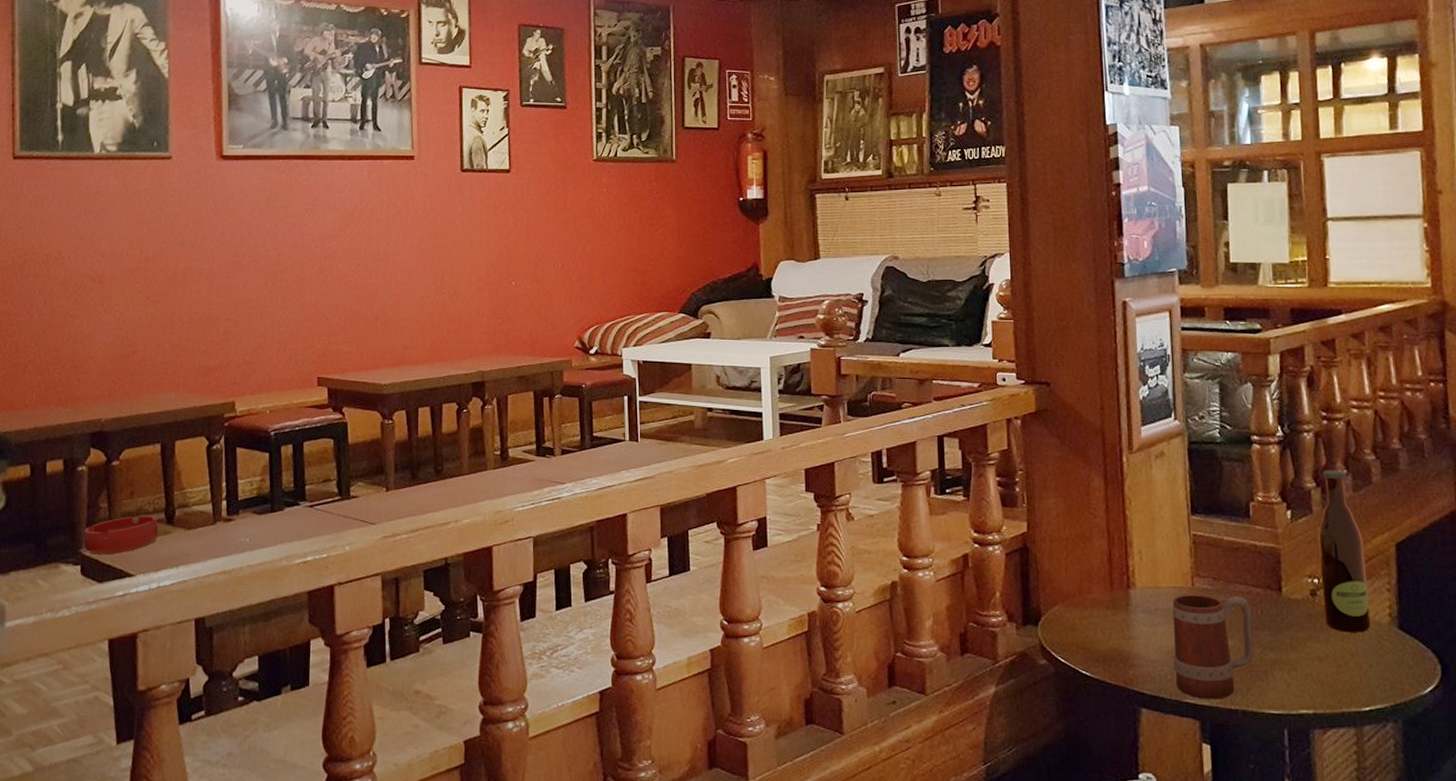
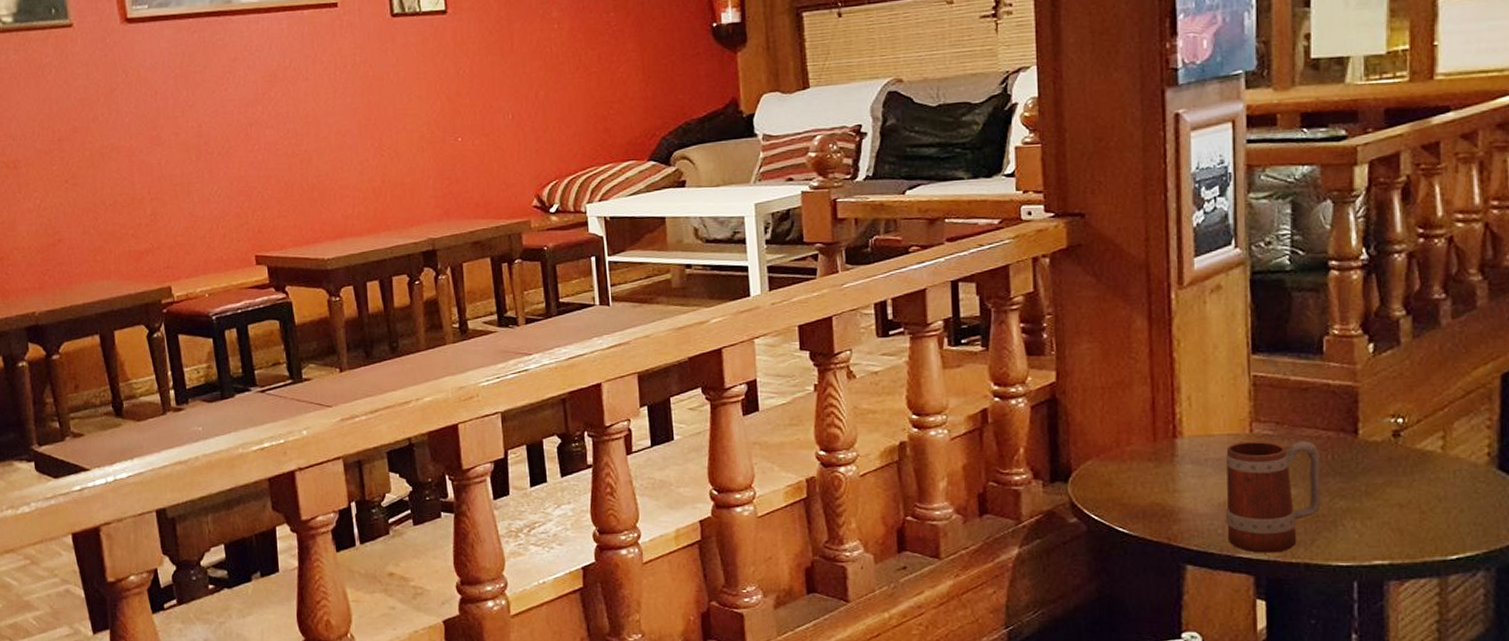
ashtray: present [84,514,159,555] -> none [33,408,109,450]
bottle: present [1317,470,1371,633] -> none [1404,294,1465,476]

